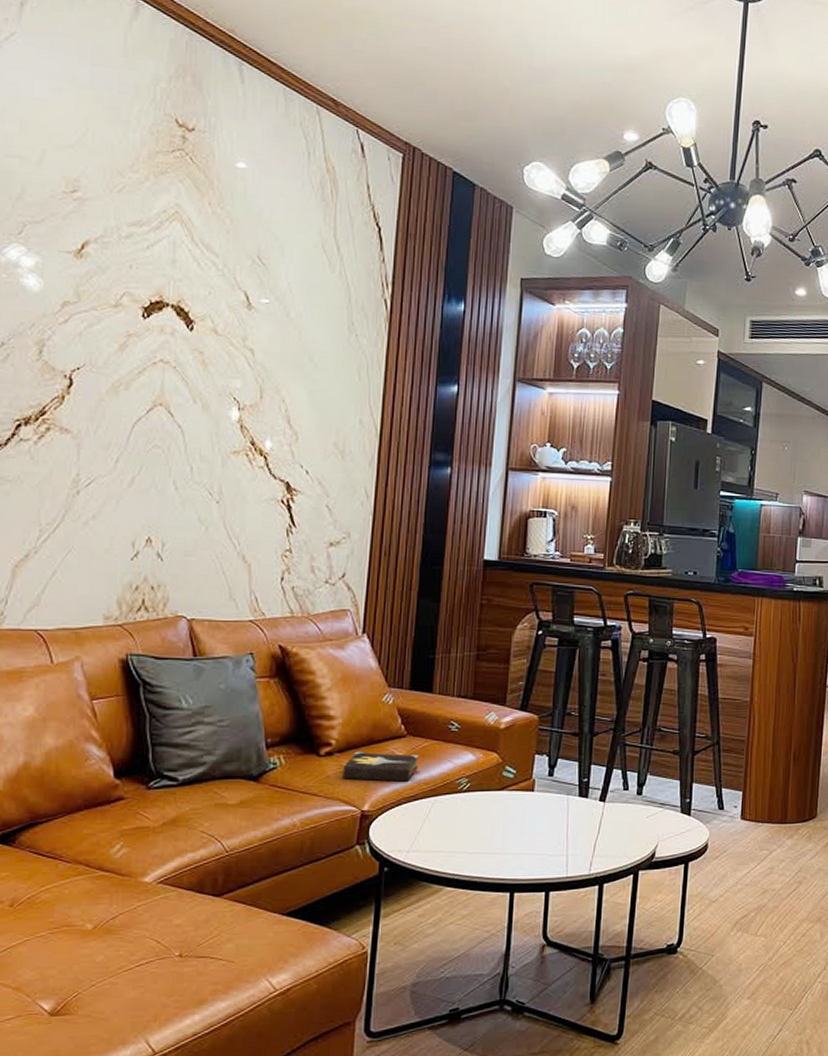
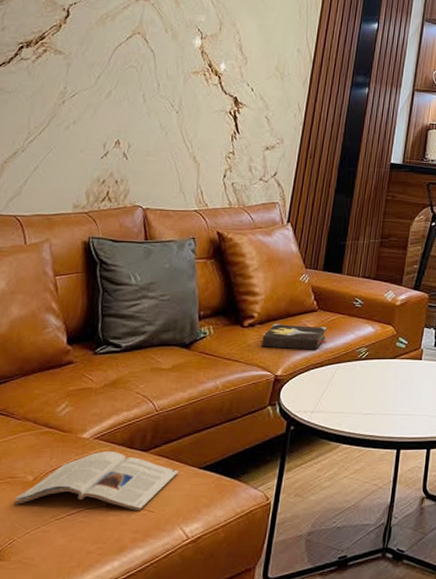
magazine: none [73,897,258,962] -> present [13,451,179,511]

